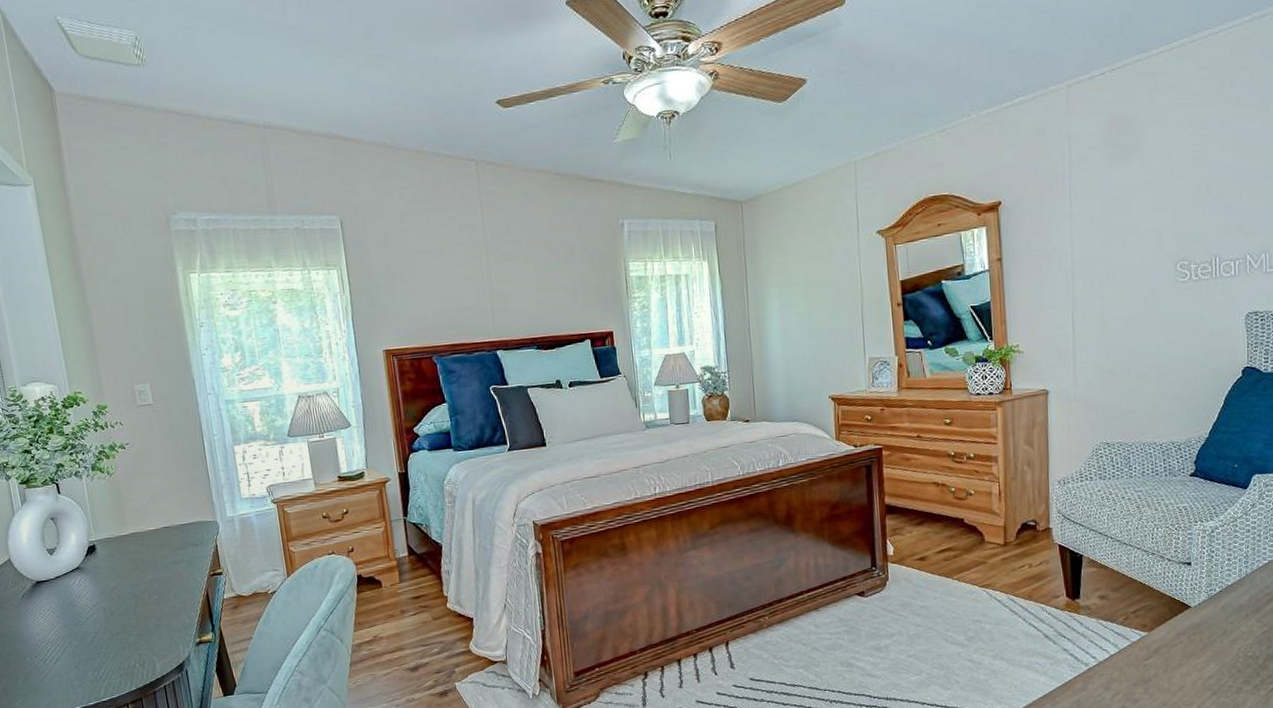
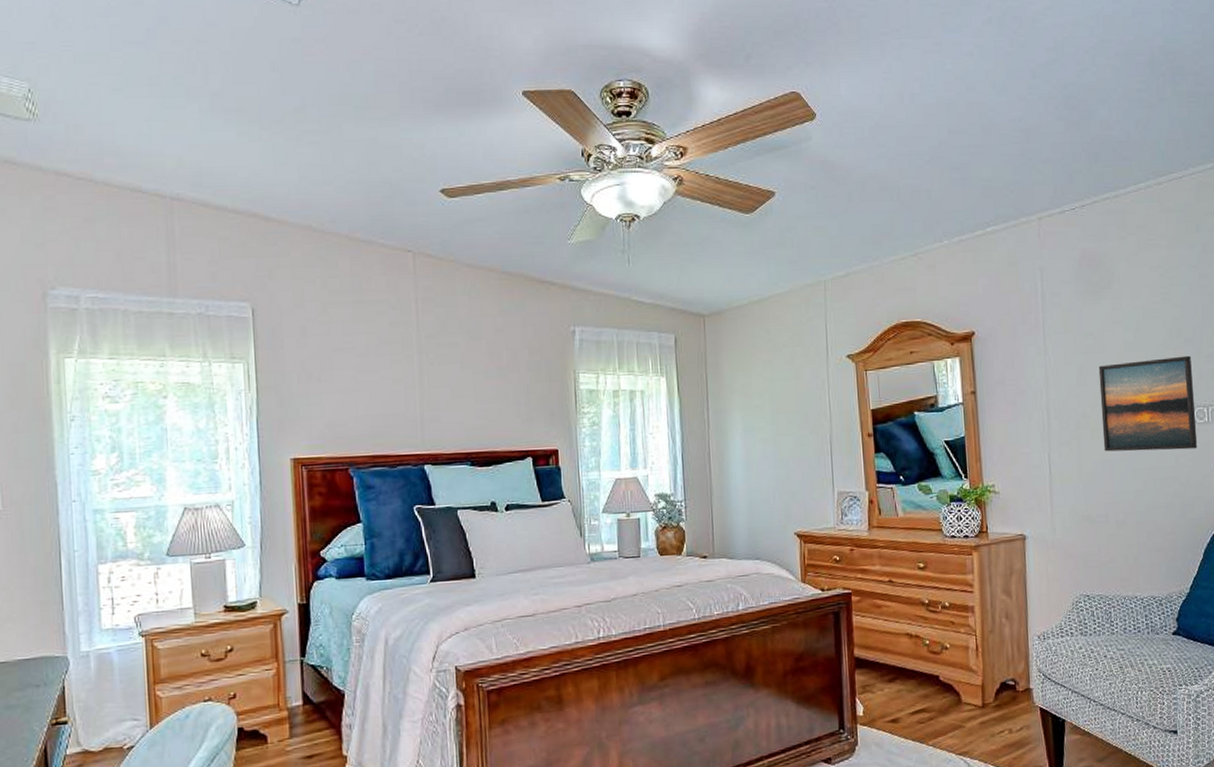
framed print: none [1124,211,1223,309] -> present [1098,355,1198,452]

